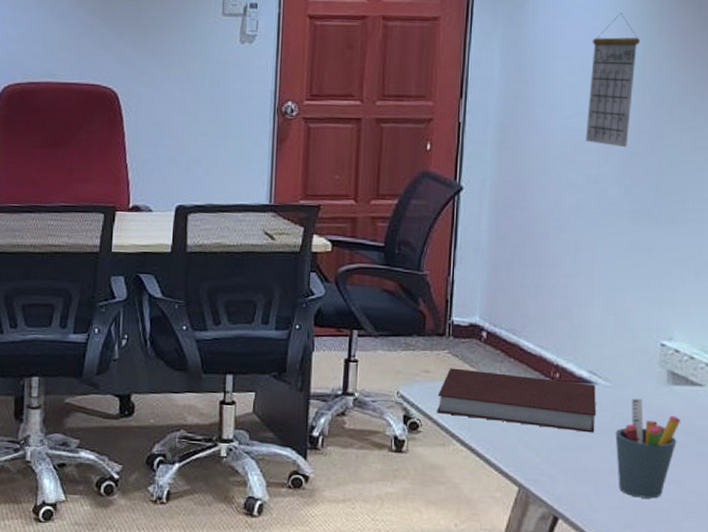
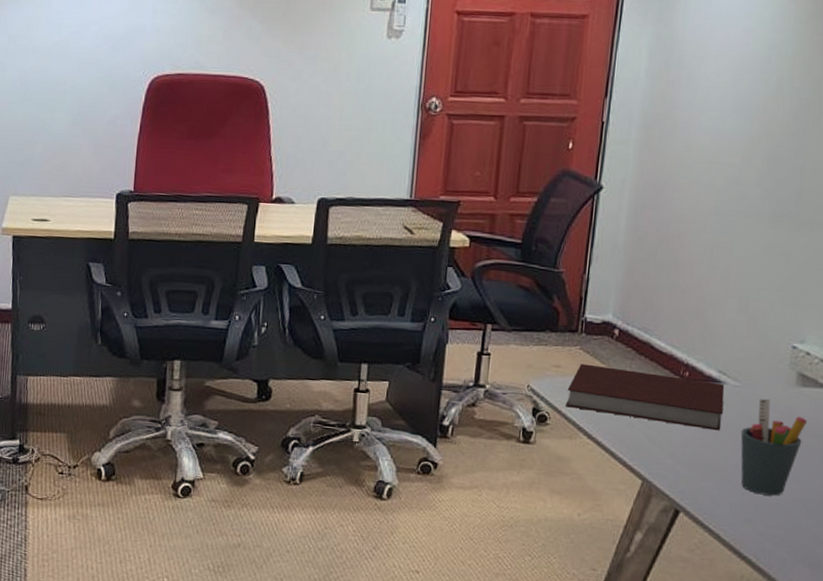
calendar: present [585,12,640,148] -> none [729,13,791,151]

